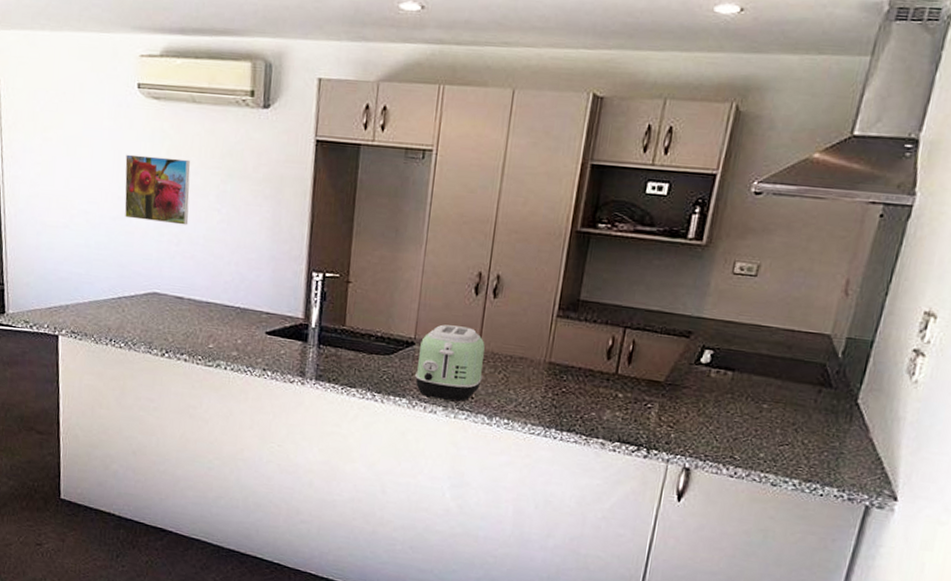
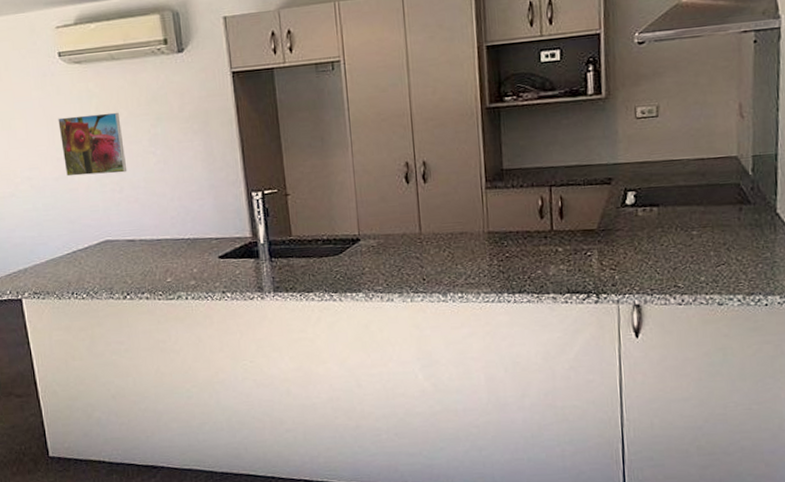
toaster: present [415,324,485,402] -> none [365,214,429,287]

